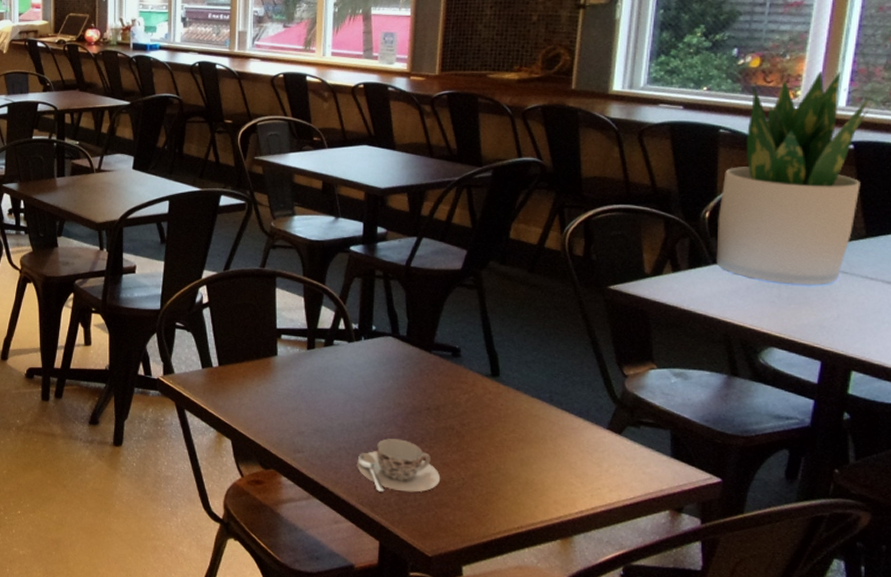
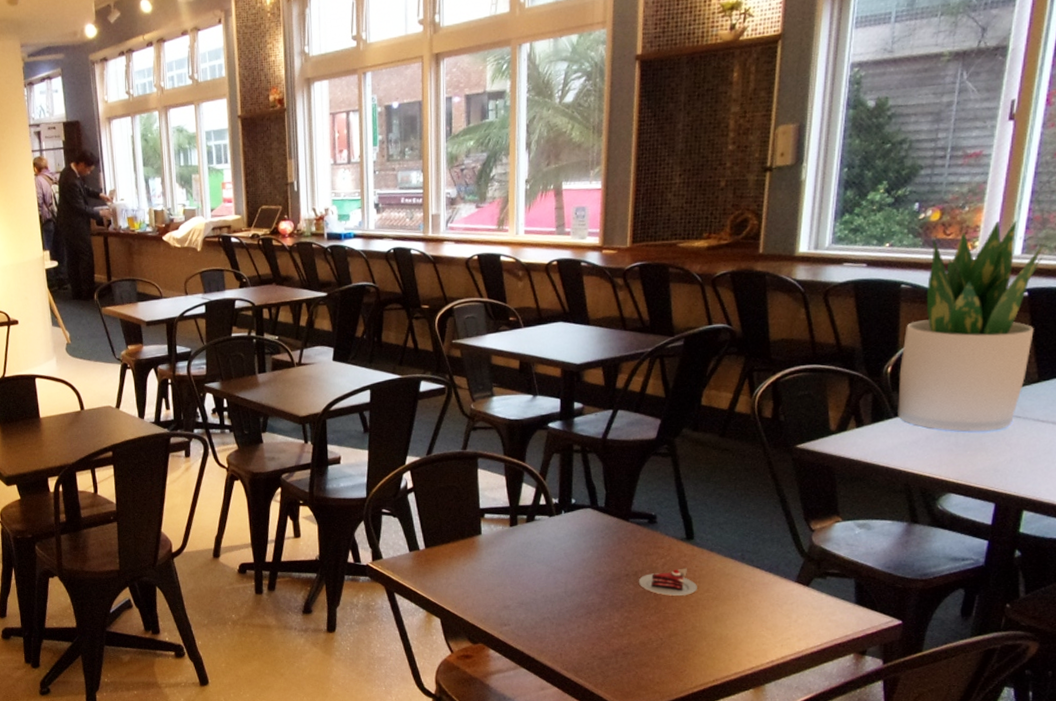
teacup: present [357,438,441,492] -> none [561,606,640,657]
cake slice: none [440,405,502,435] -> present [638,568,697,596]

